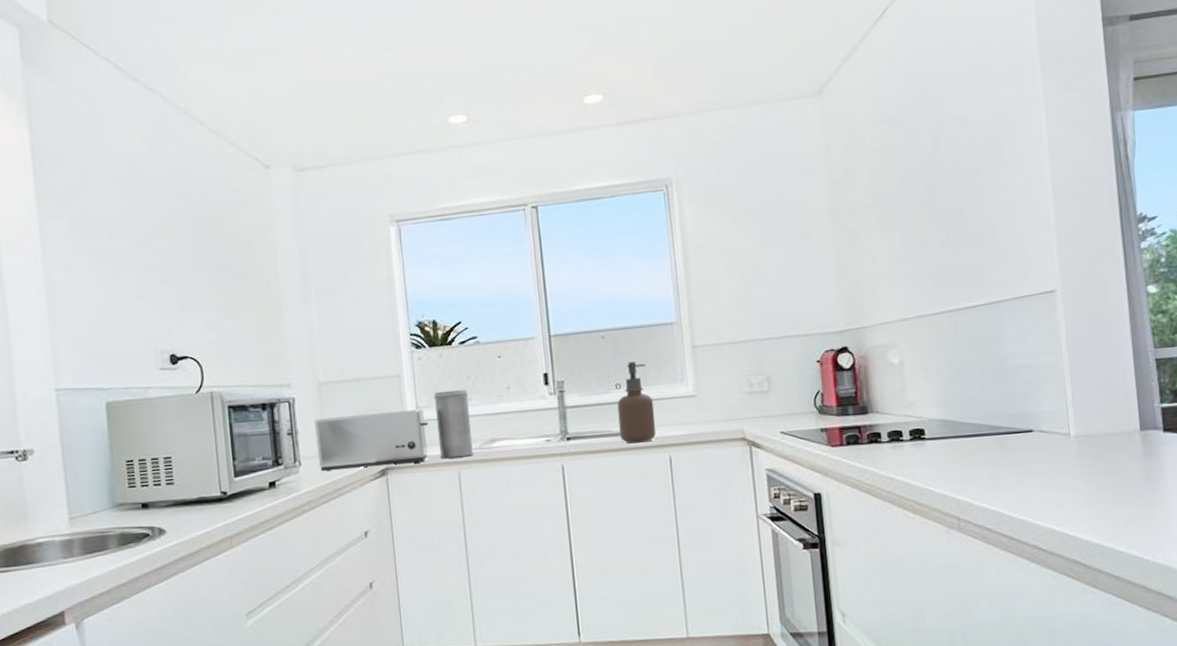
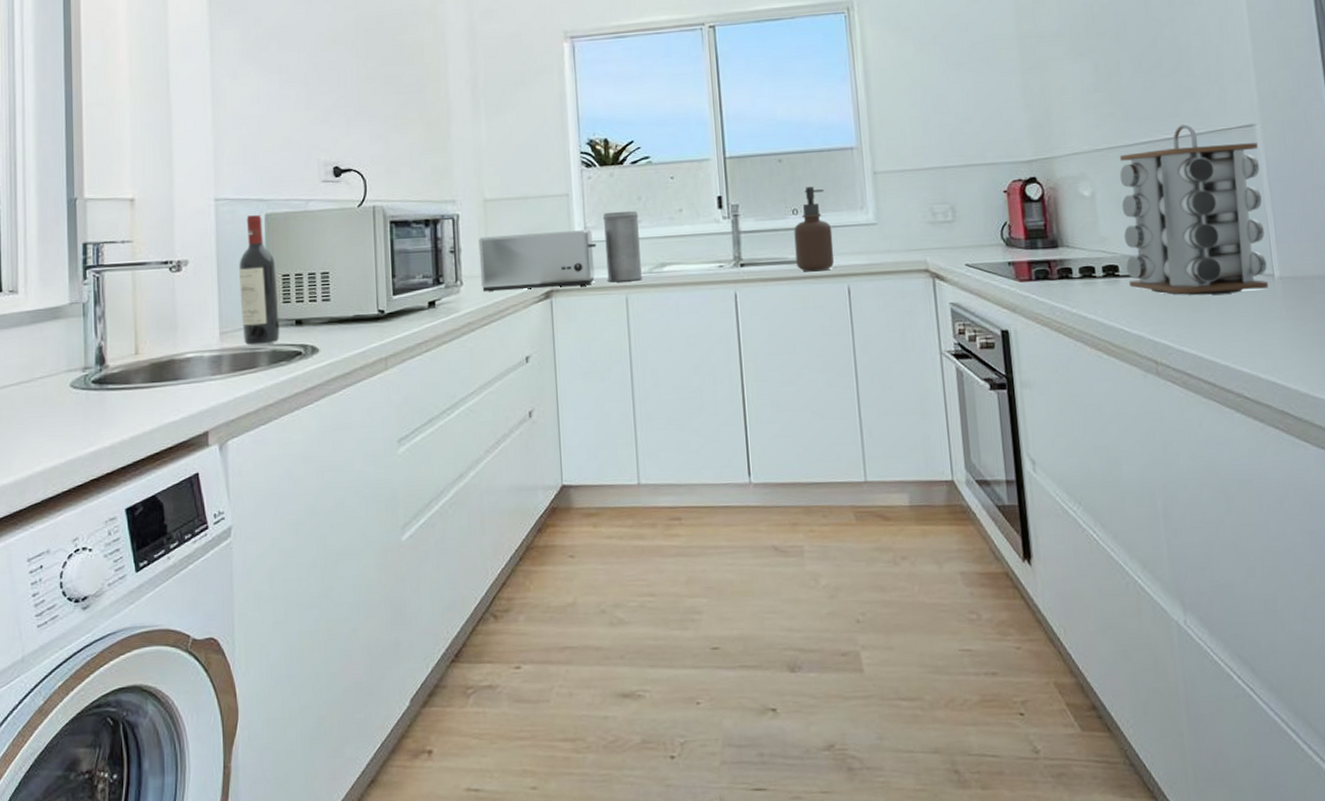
wine bottle: none [83,404,128,530] -> present [239,215,280,346]
spice rack: none [926,291,1065,455] -> present [1119,123,1269,295]

